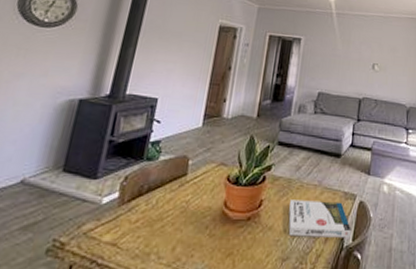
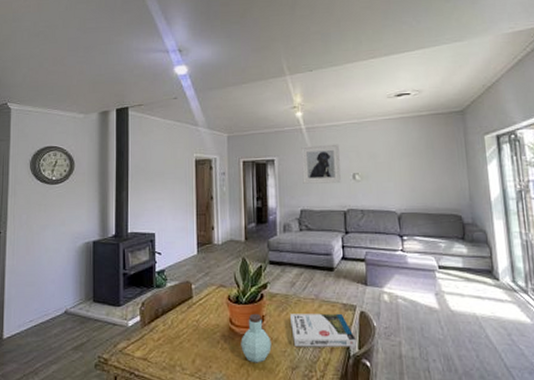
jar: none [231,196,266,253] -> present [241,313,272,363]
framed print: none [325,30,365,71] -> present [301,144,342,184]

